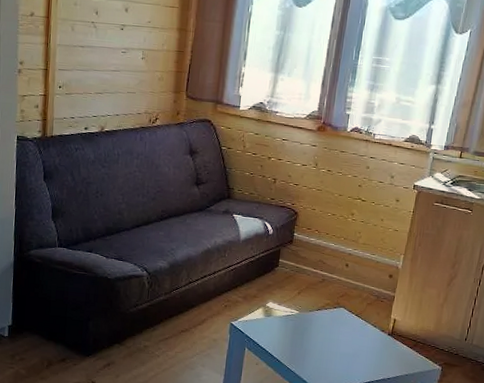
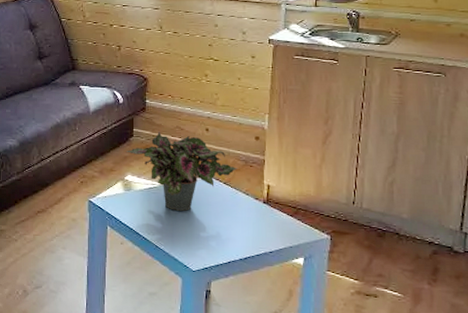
potted plant: none [270,263,370,338] -> present [126,131,238,211]

